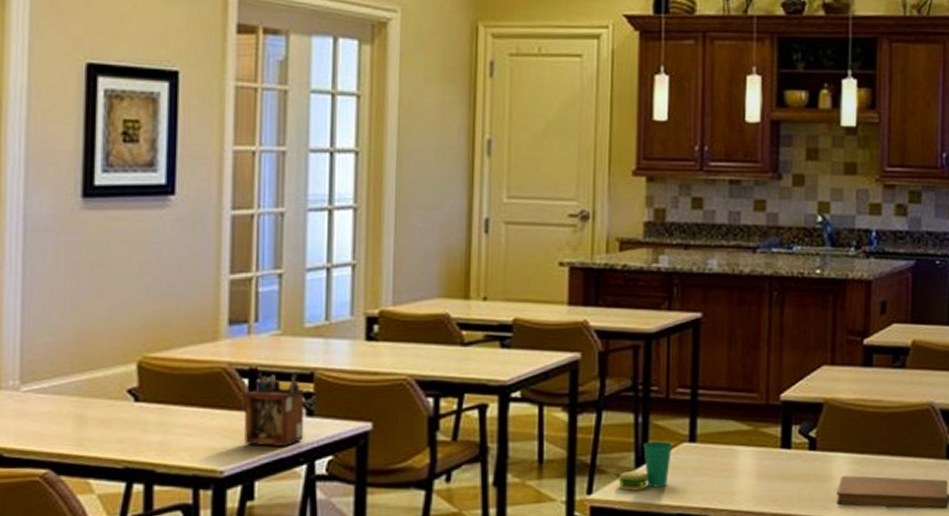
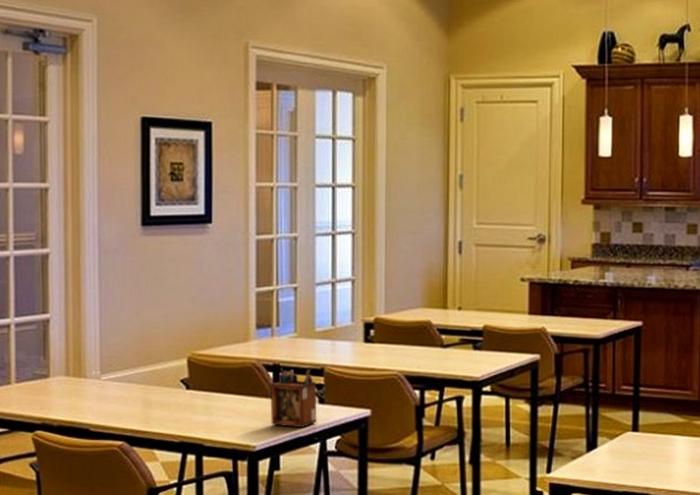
cup: present [618,440,673,491] -> none [573,429,619,471]

